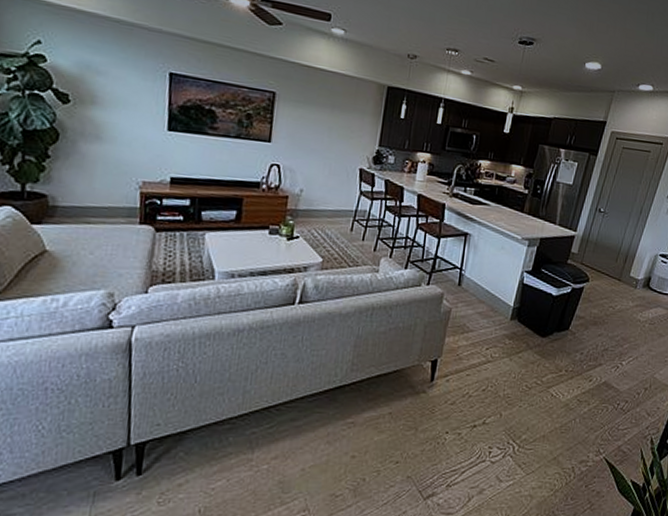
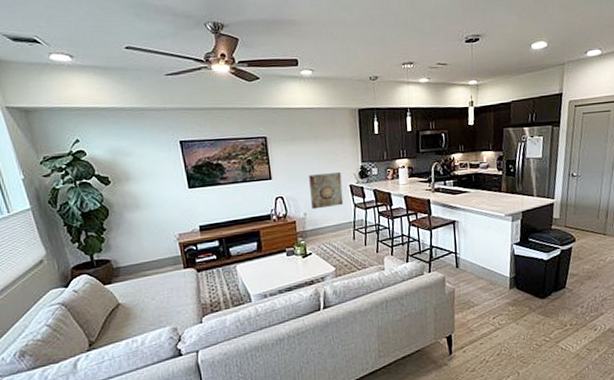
wall art: none [310,147,353,190] -> present [309,172,344,210]

